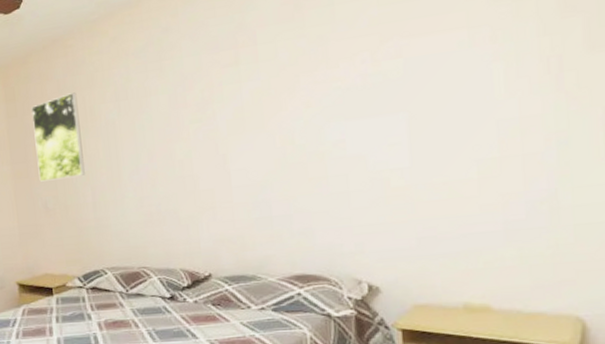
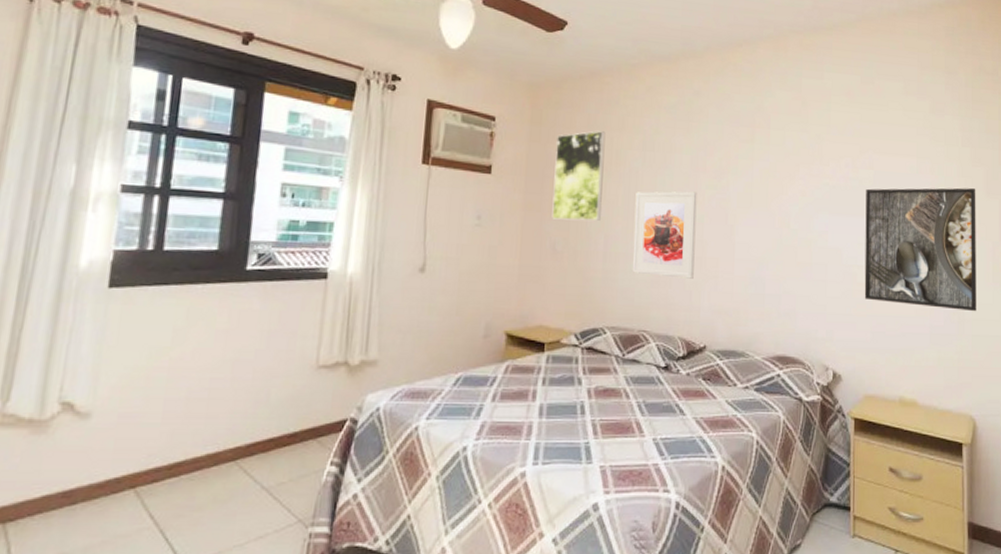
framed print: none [115,129,189,217] -> present [632,191,697,279]
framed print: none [393,46,579,204] -> present [864,187,976,312]

